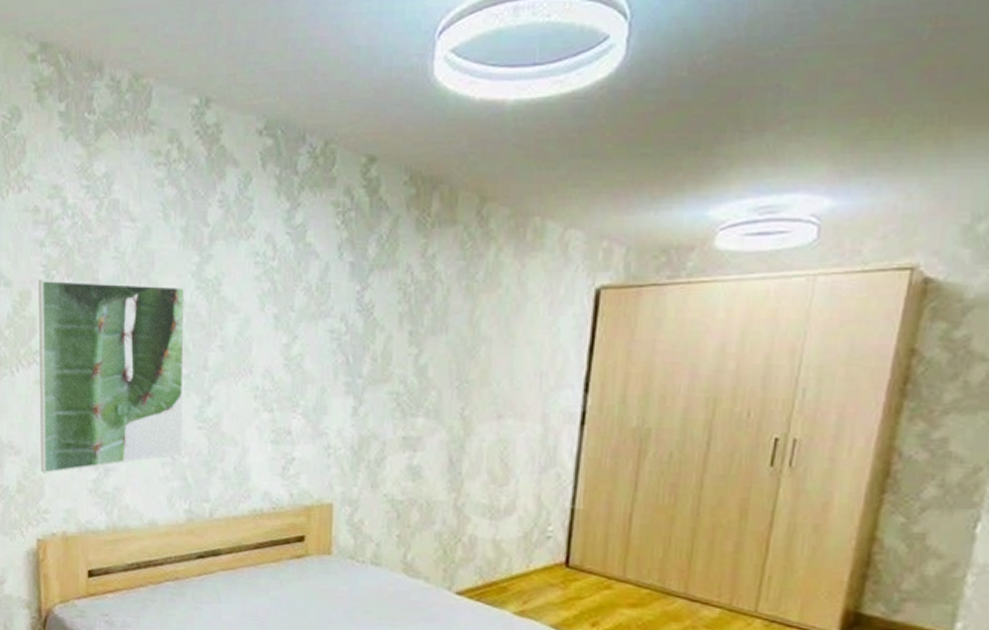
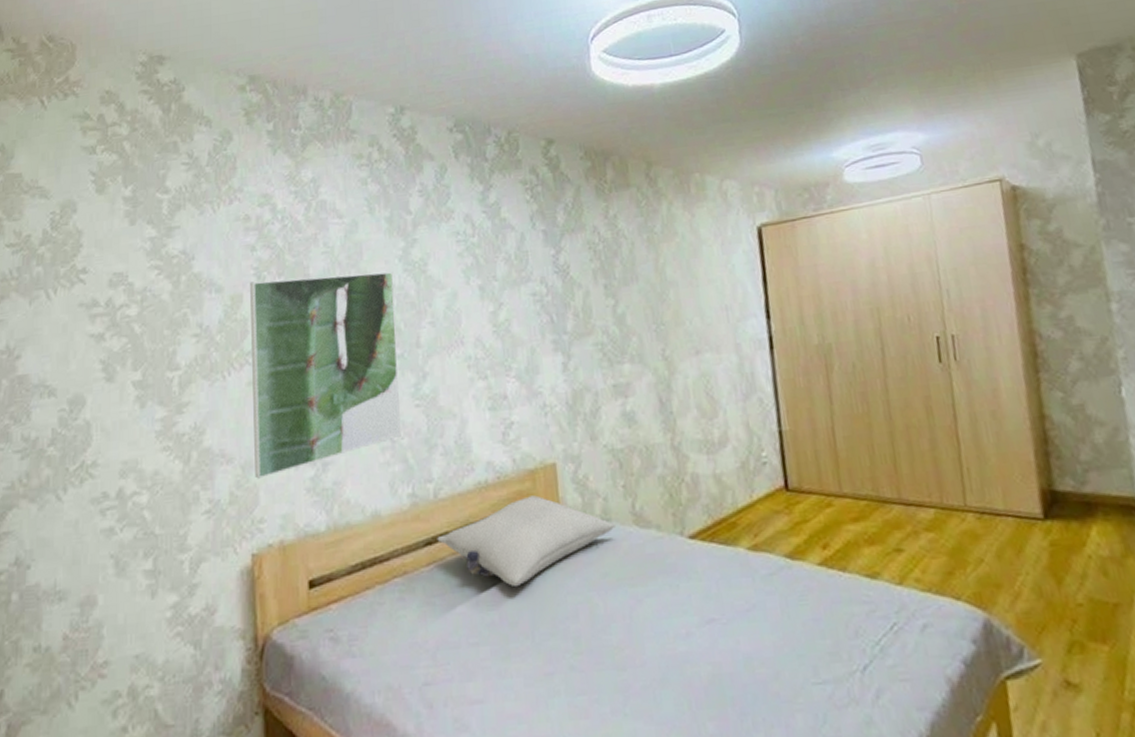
pillow: none [209,530,385,609] -> present [437,495,617,587]

